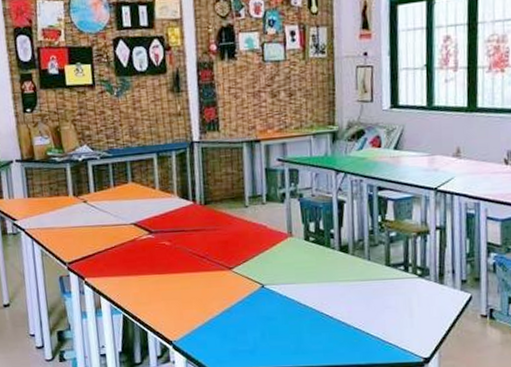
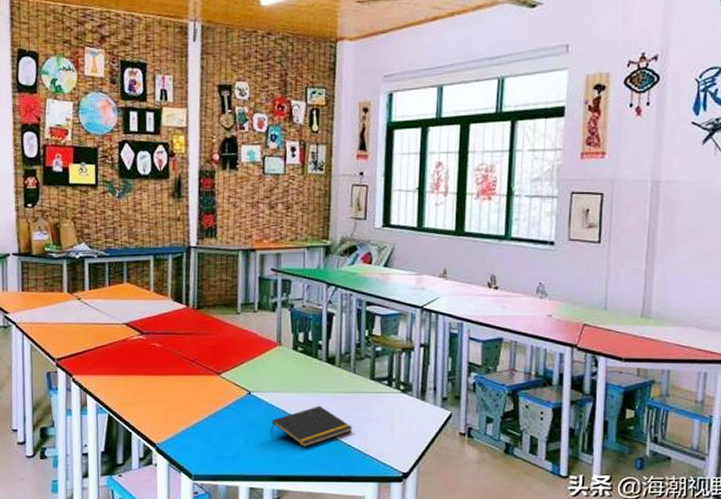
notepad: none [286,295,370,338] -> present [270,405,353,448]

